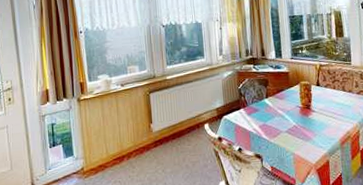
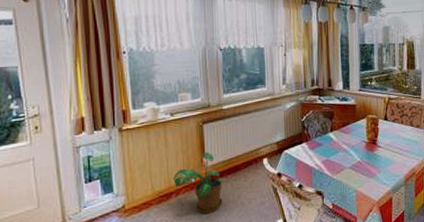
potted plant: none [125,118,172,175] -> present [173,152,227,214]

